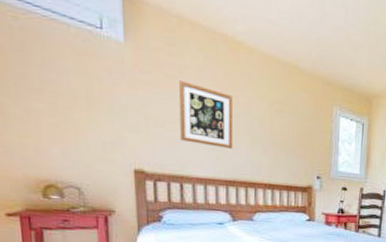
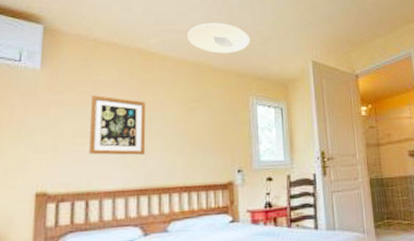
ceiling light: none [276,15,341,57] -> present [188,22,251,54]

